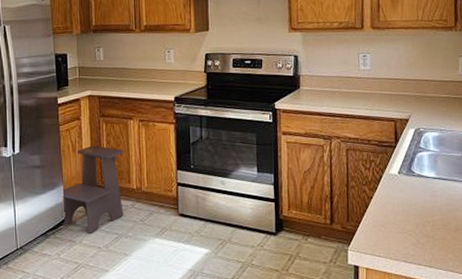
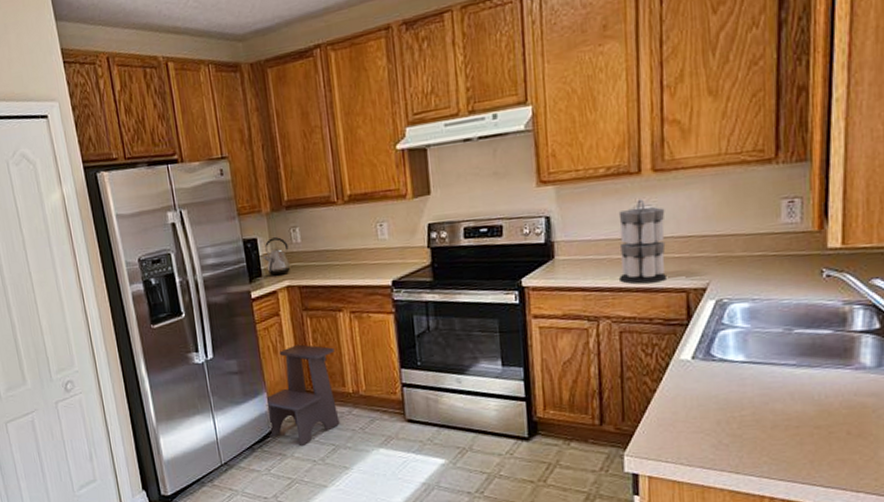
kettle: none [70,54,95,86] -> present [262,237,293,276]
spice rack: none [346,48,382,114] -> present [618,199,668,285]

